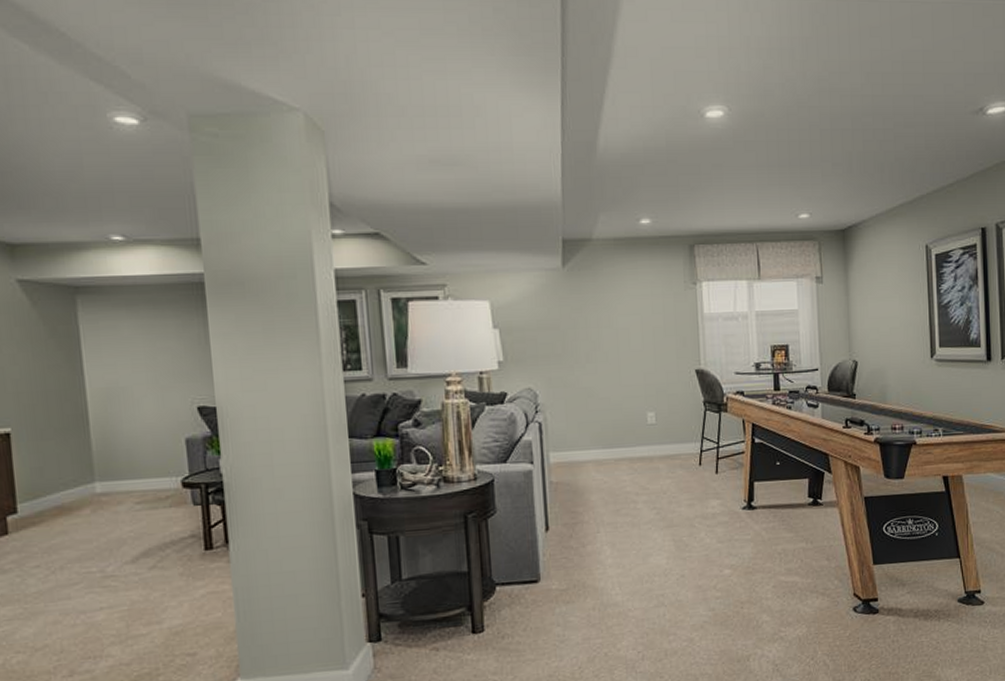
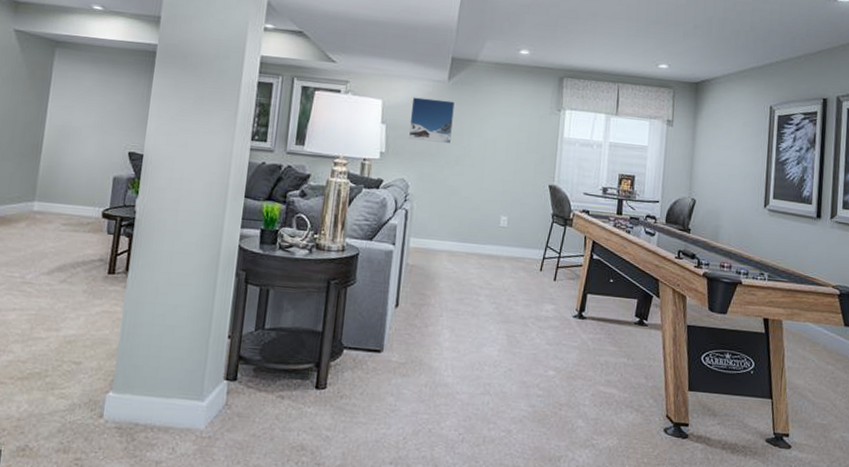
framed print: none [524,290,577,342] -> present [408,97,455,143]

